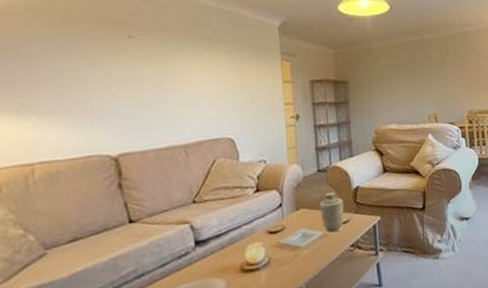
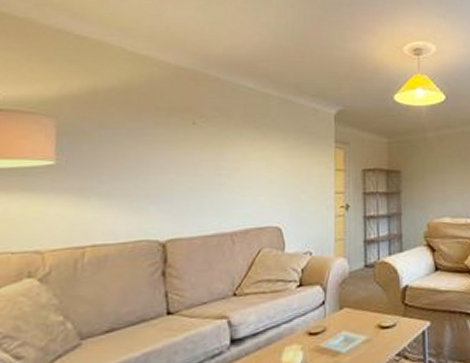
vase: present [320,192,344,233] -> none [365,291,391,338]

